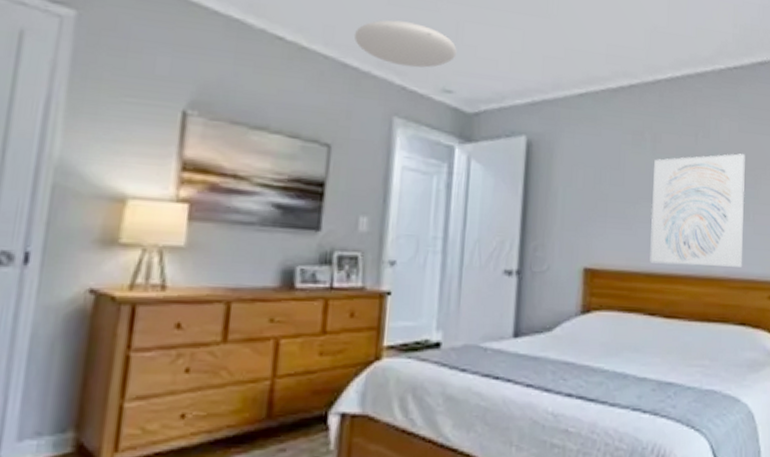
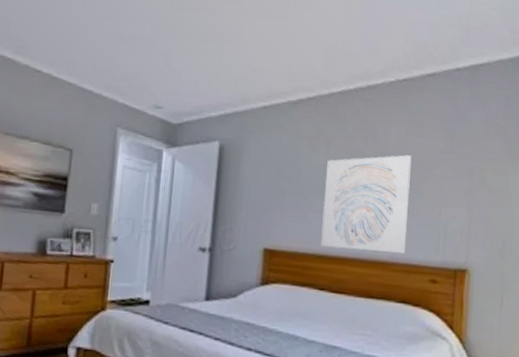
ceiling light: present [353,19,457,68] -> none [89,53,166,90]

